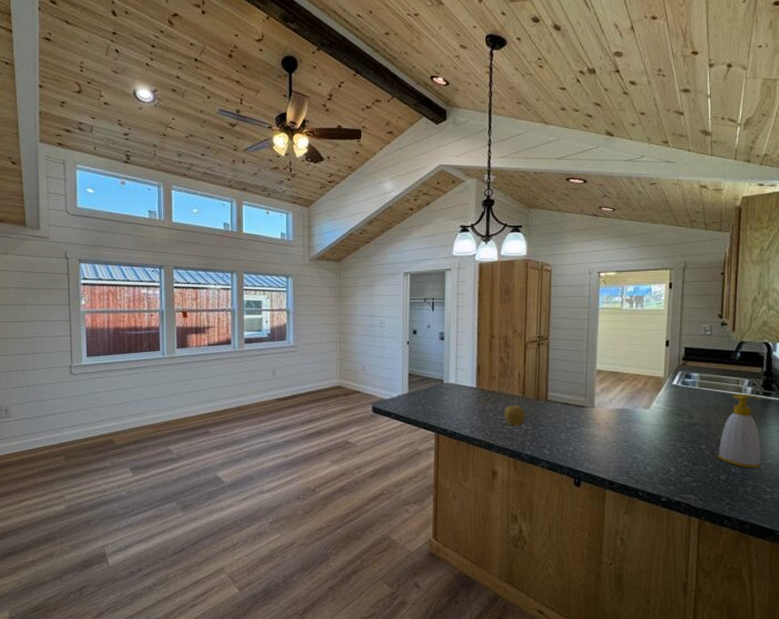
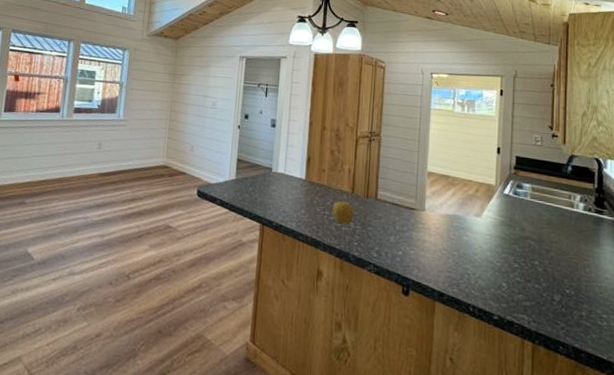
soap bottle: present [718,393,762,468] -> none [551,209,596,291]

